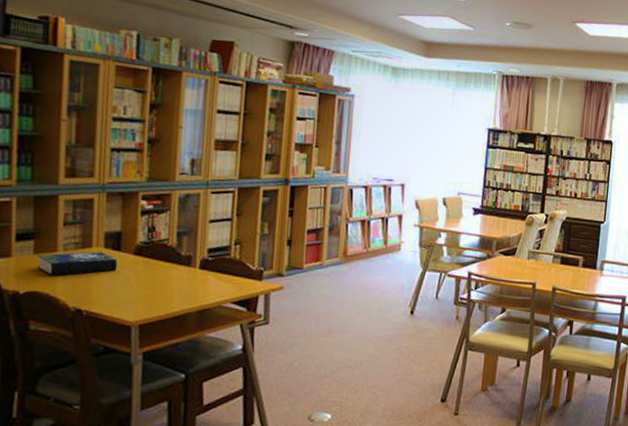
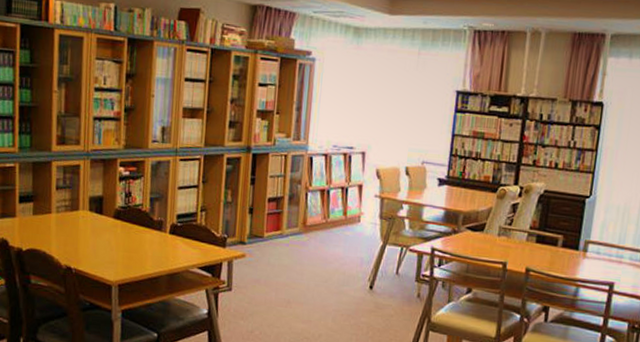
book: present [37,251,118,276] -> none [35,214,100,236]

